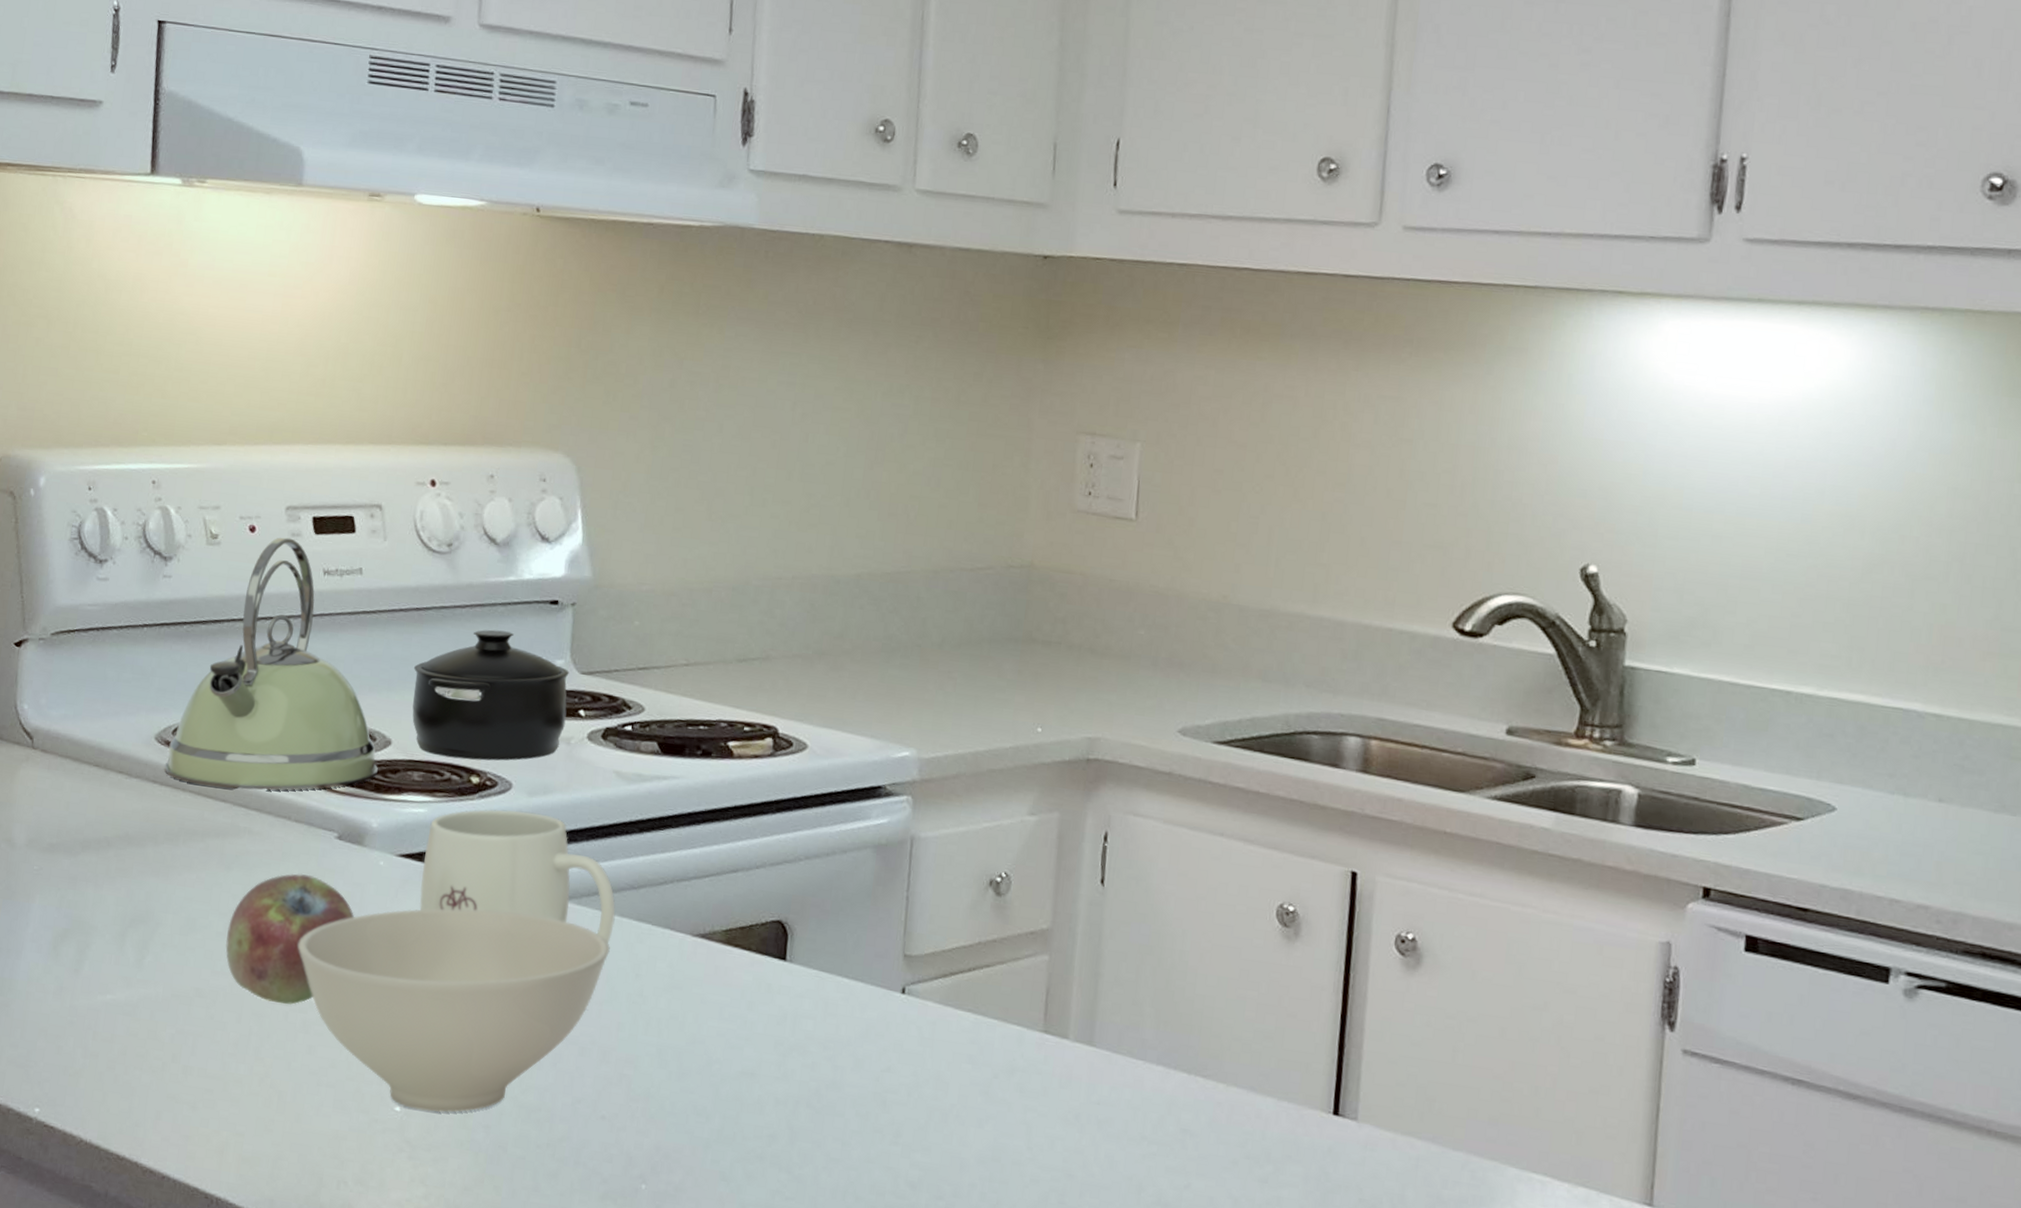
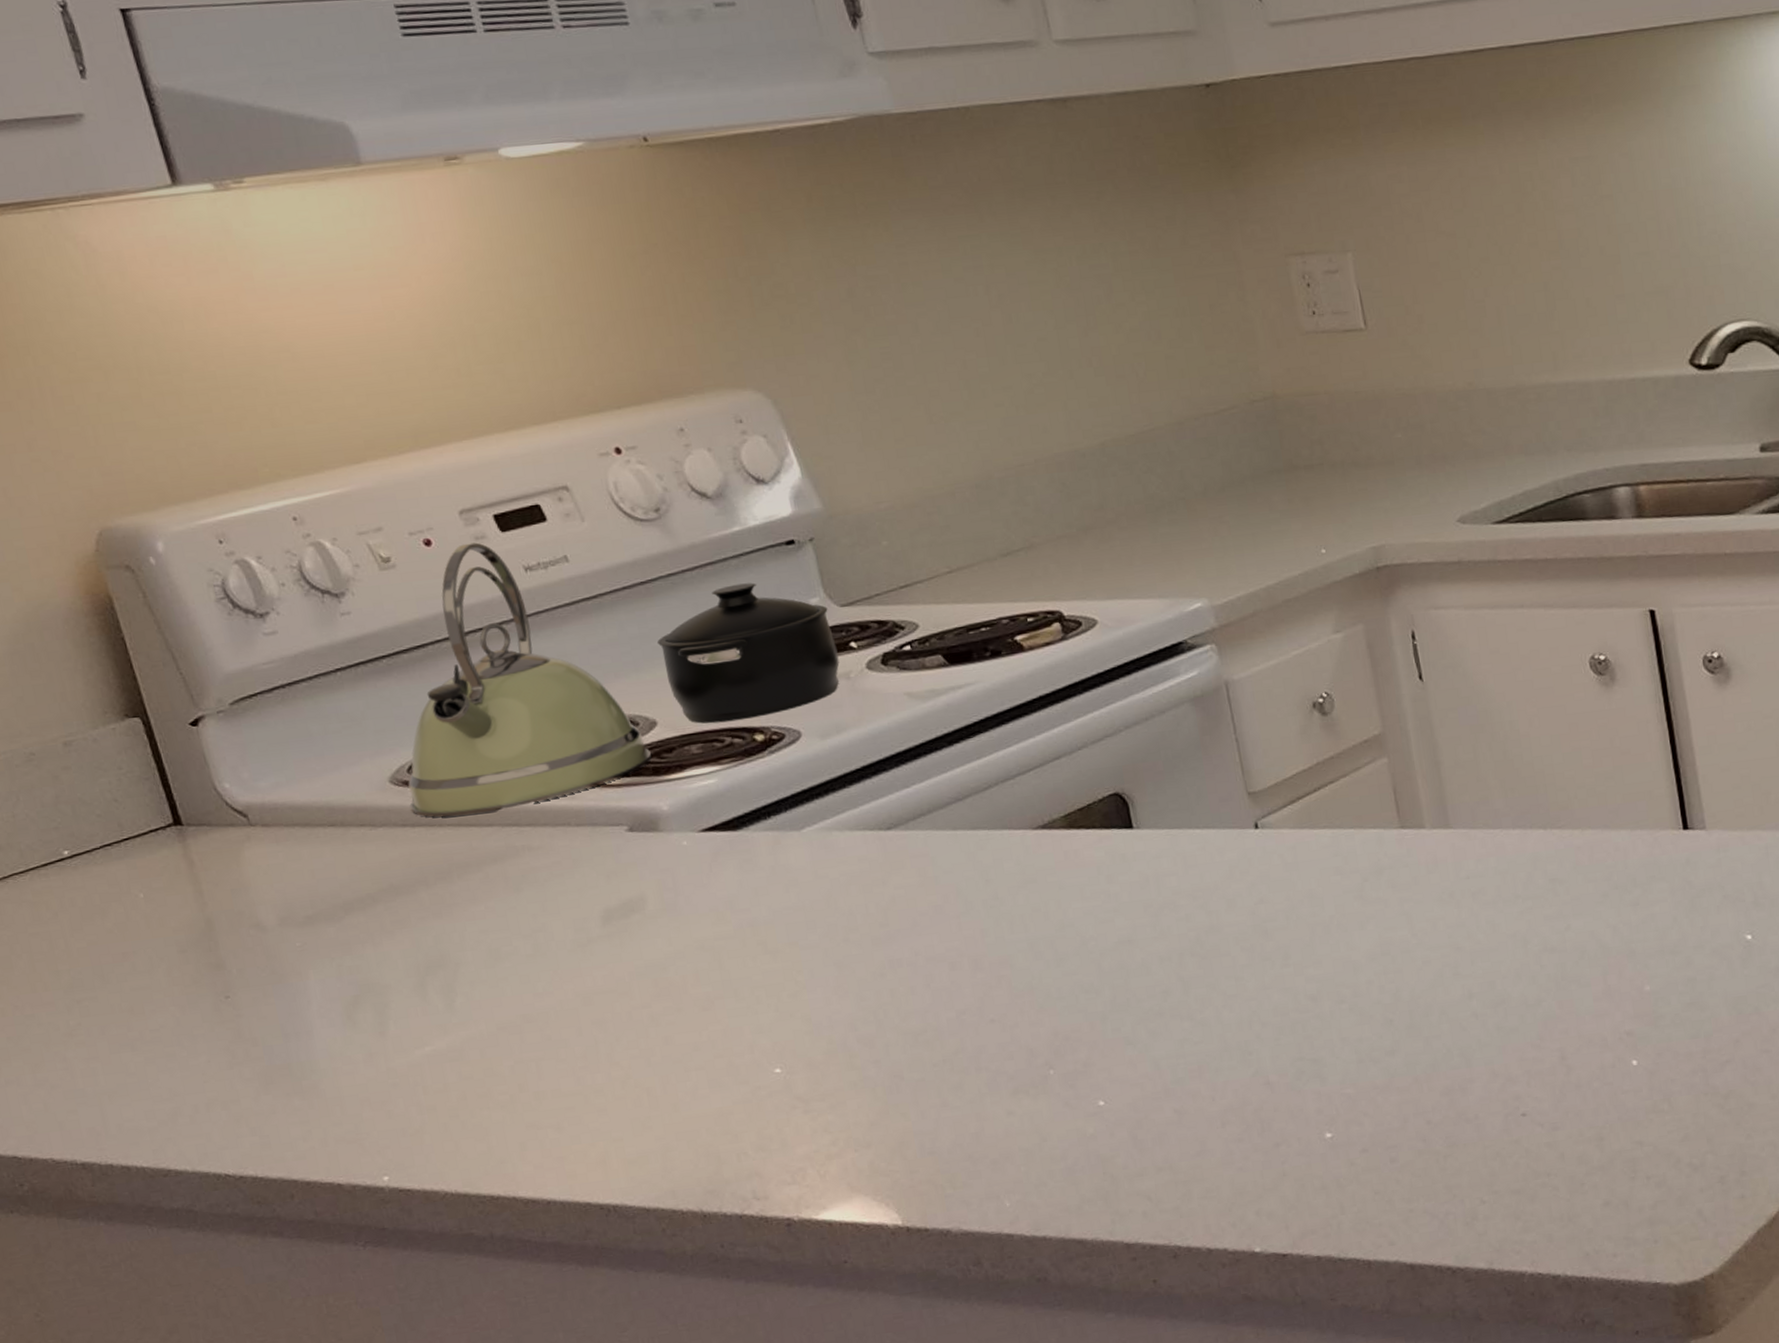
fruit: present [225,873,354,1005] -> none [536,874,672,1007]
bowl: present [297,908,610,1113] -> none [619,848,953,1067]
mug: present [419,809,616,944] -> none [724,752,950,878]

